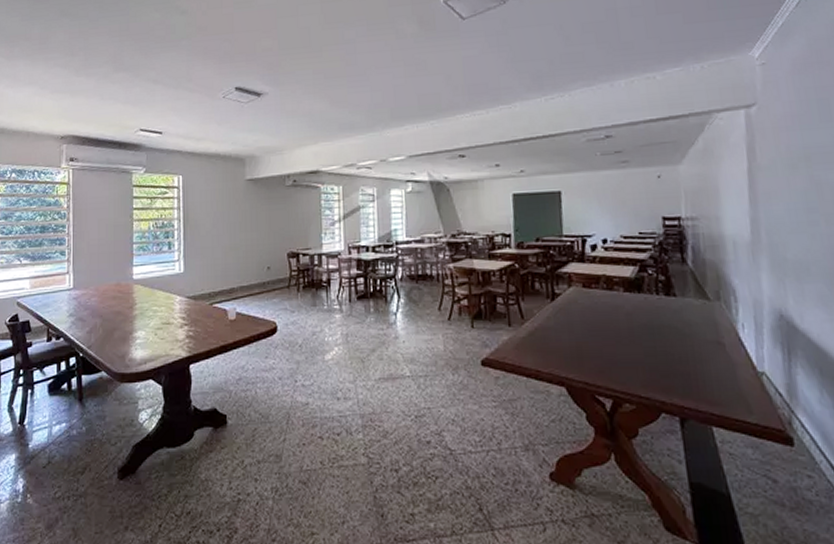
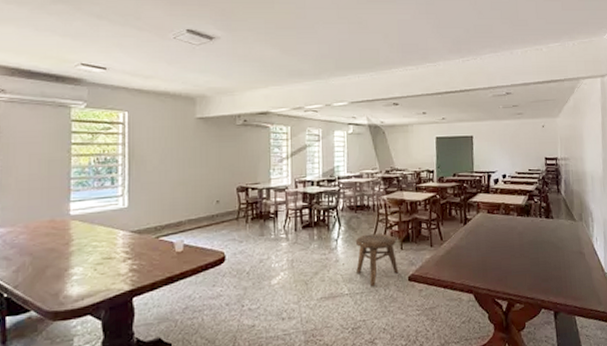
stool: none [417,308,469,370] -> present [355,233,399,287]

